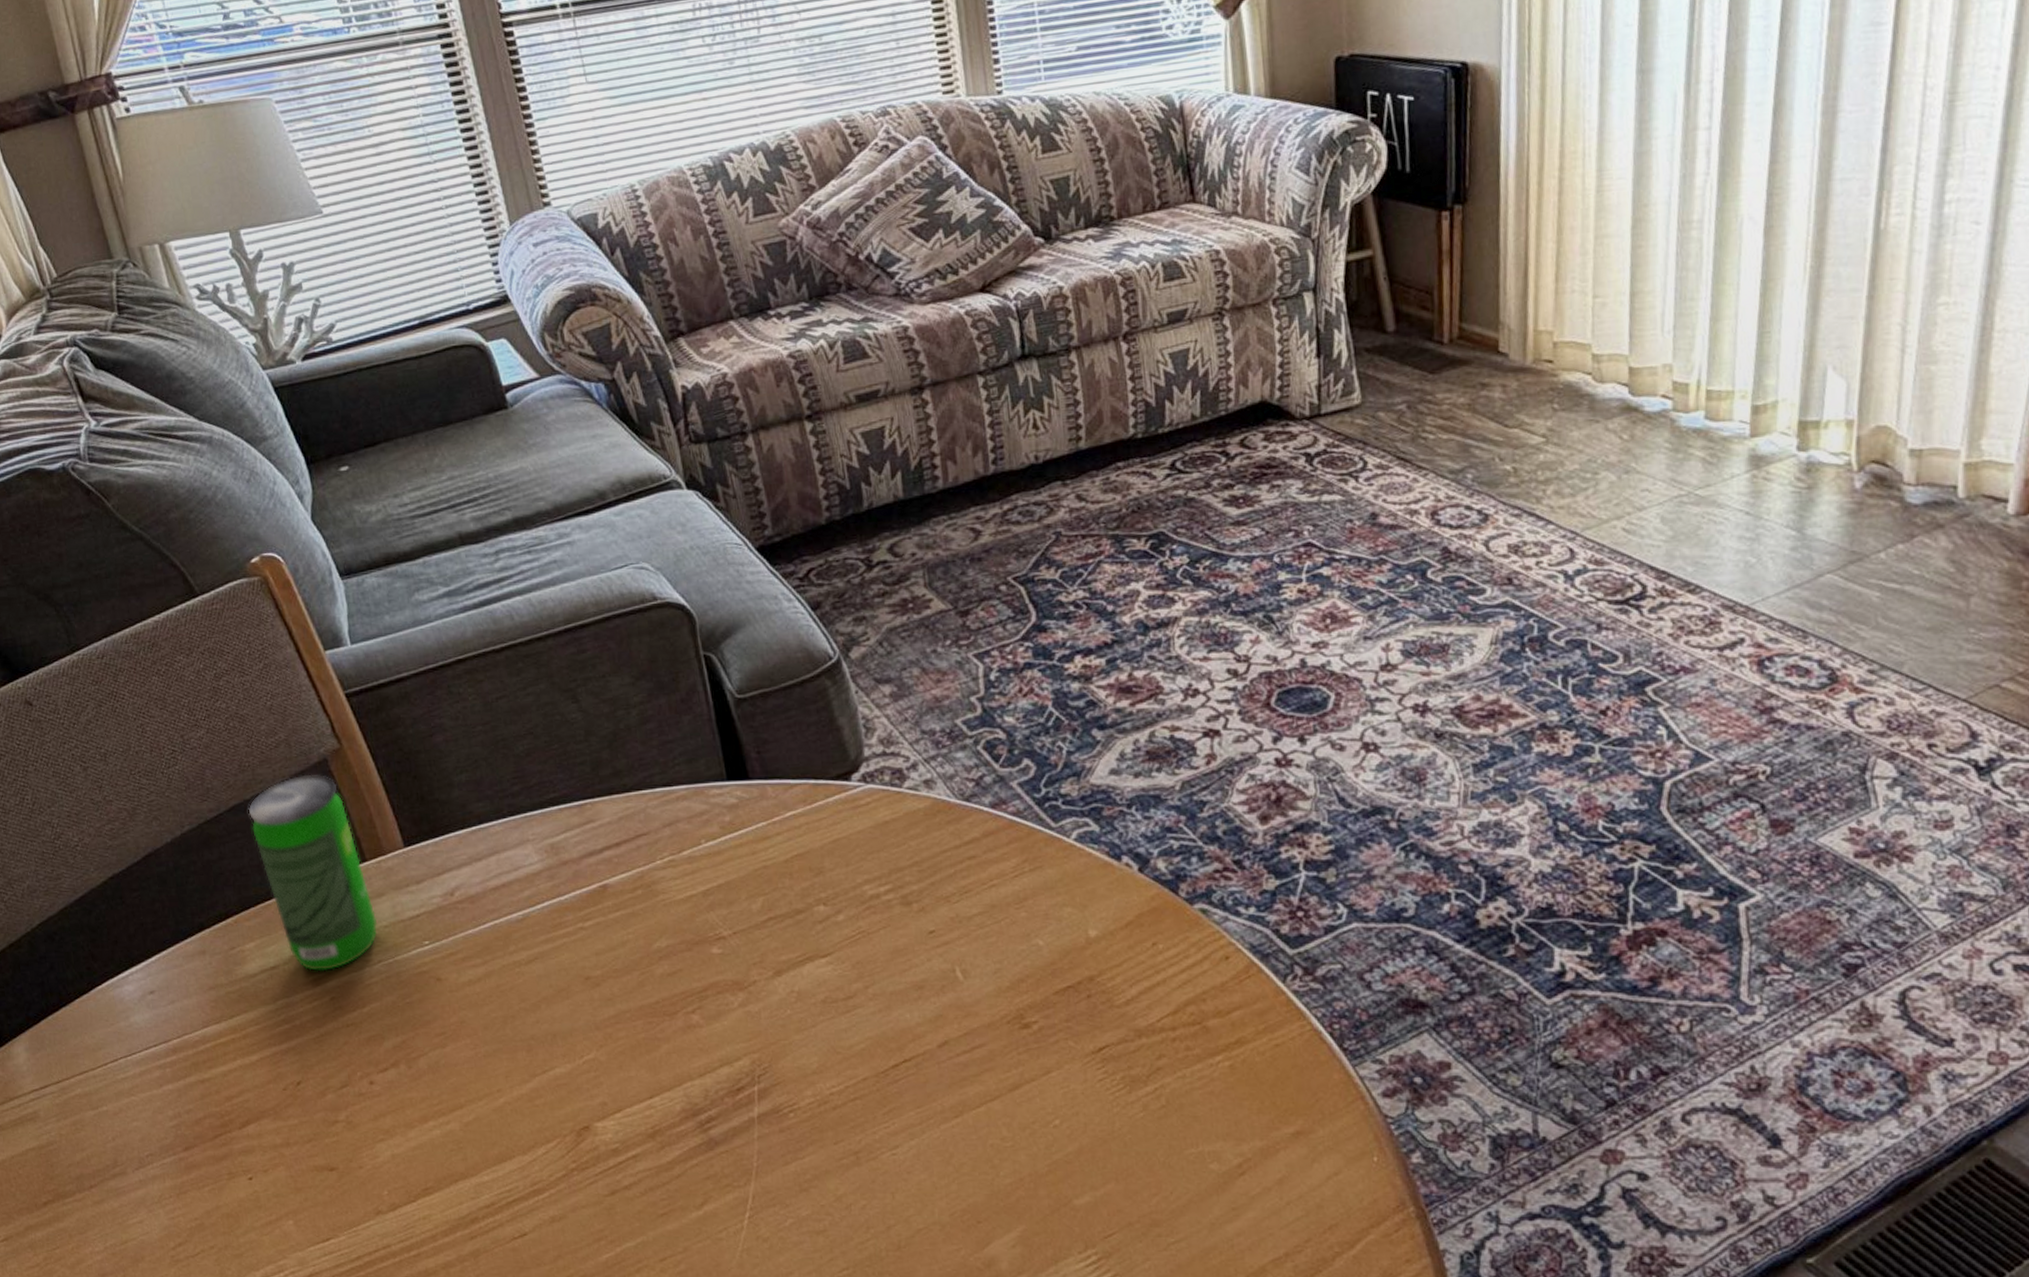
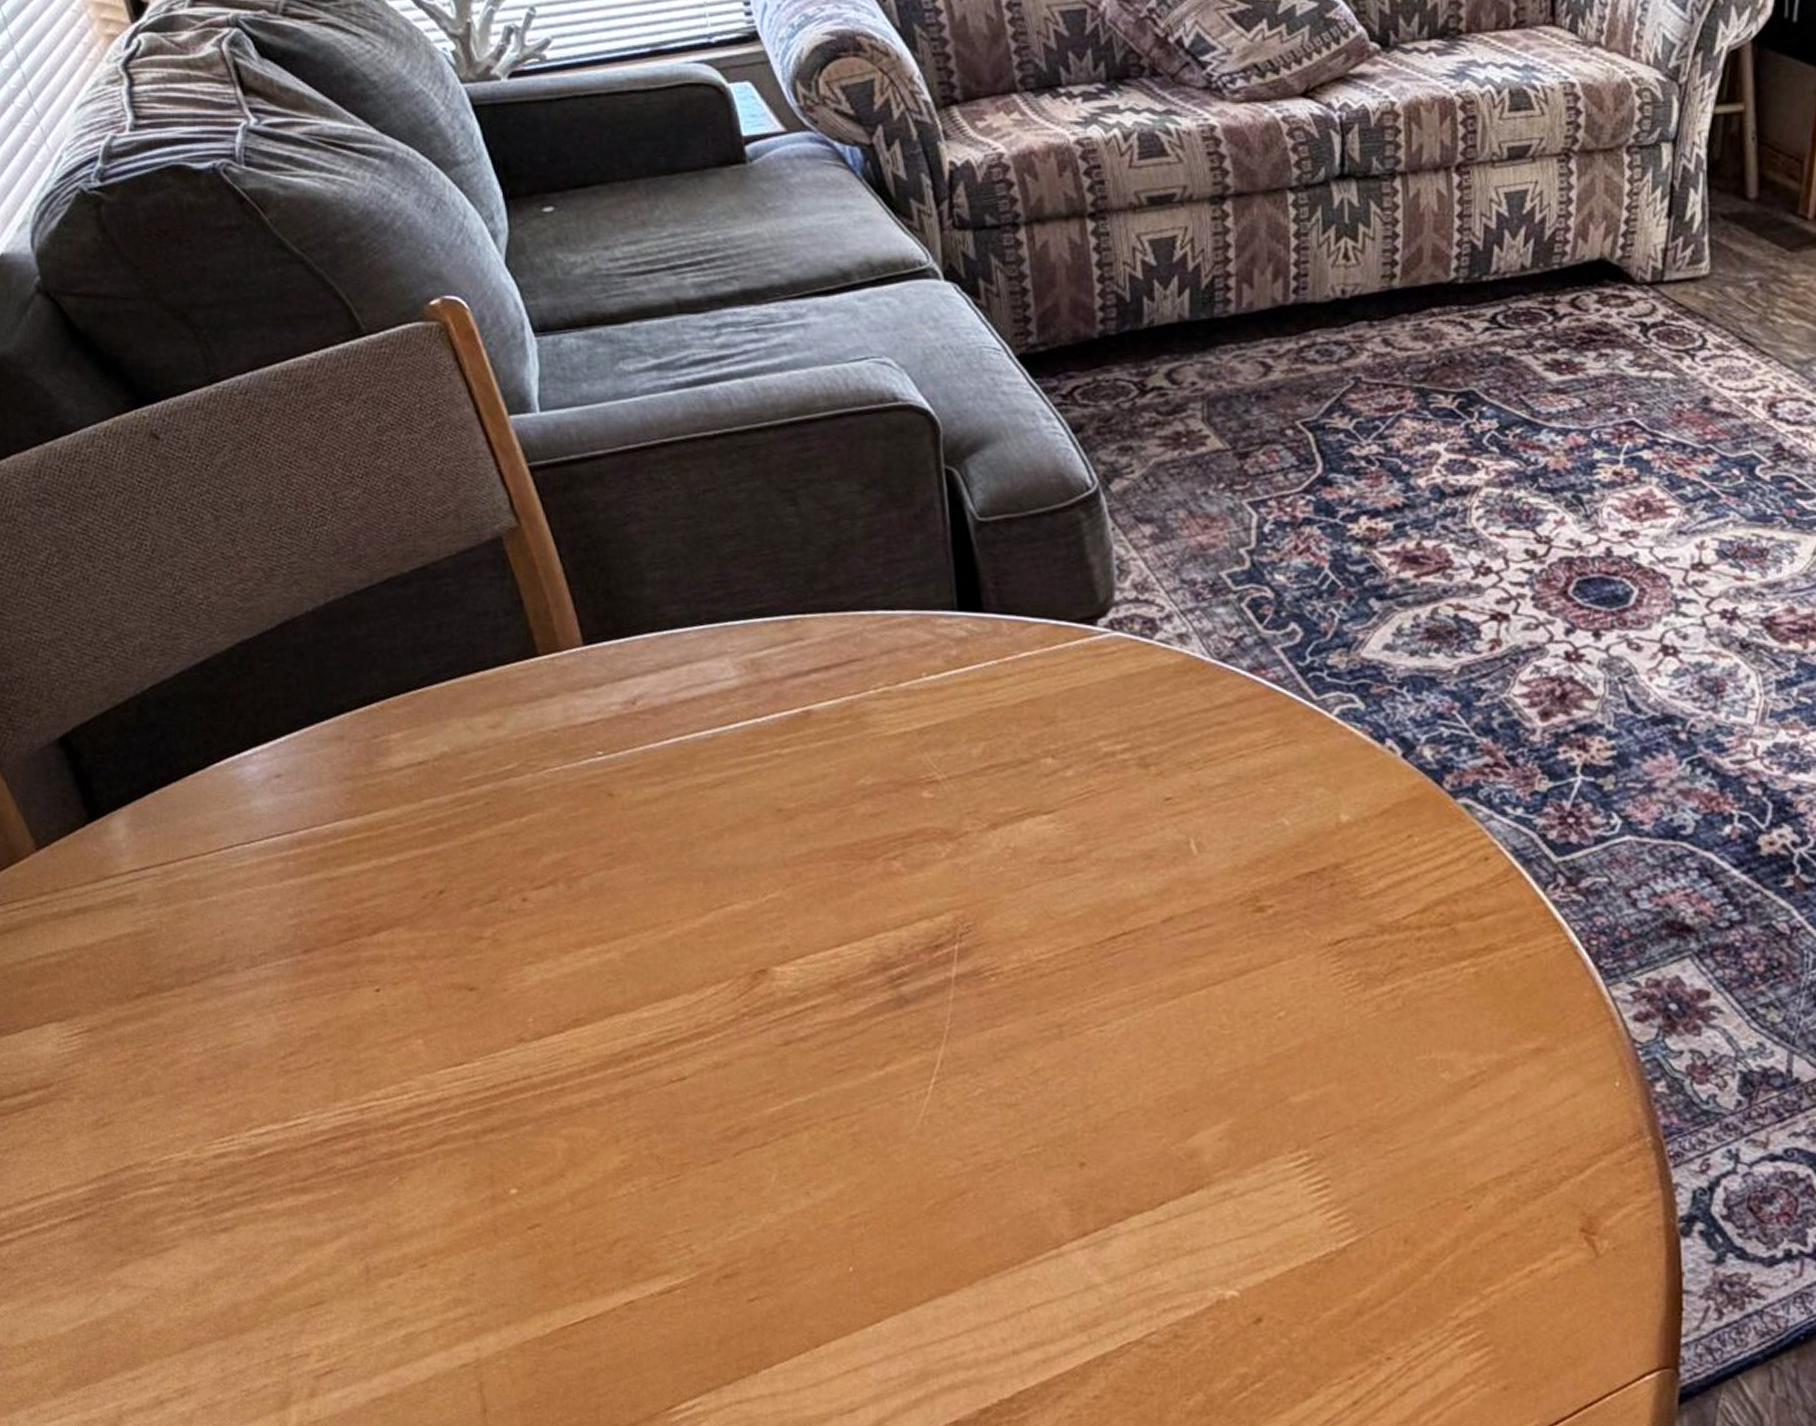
beverage can: present [248,774,378,971] -> none [405,552,546,773]

